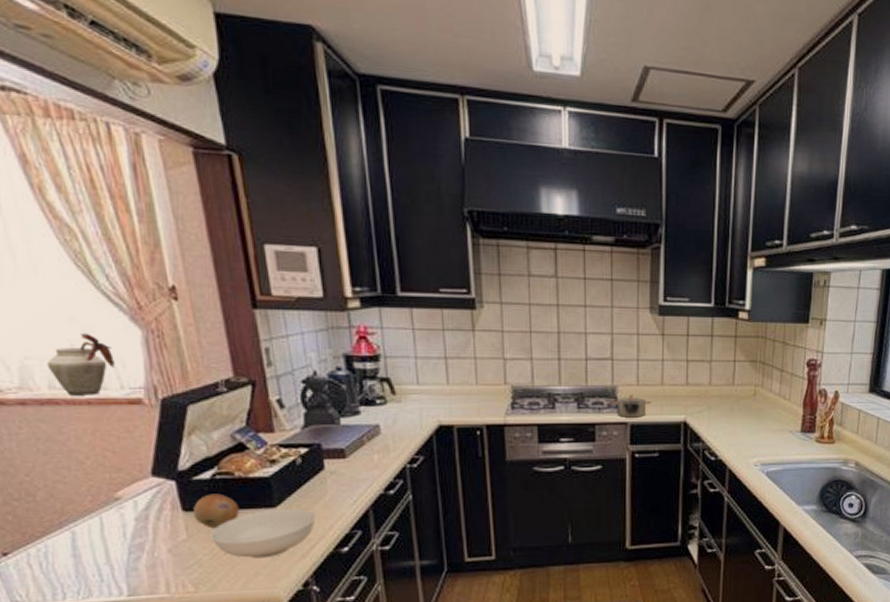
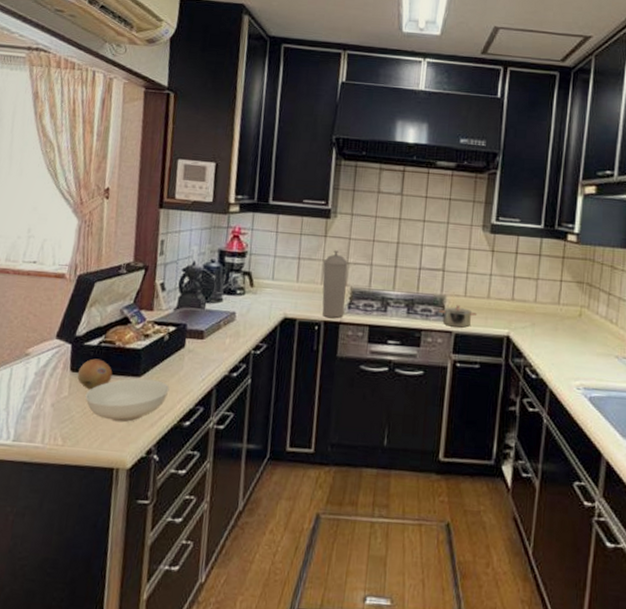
vase: present [47,332,115,395] -> none [9,219,55,268]
canister: none [475,345,508,420] -> present [322,250,348,318]

